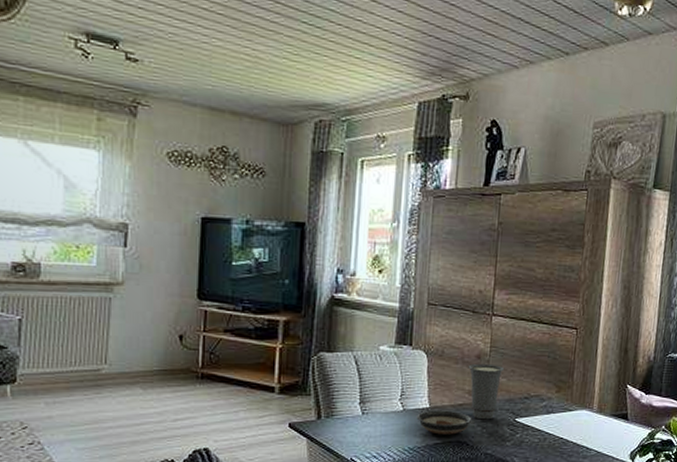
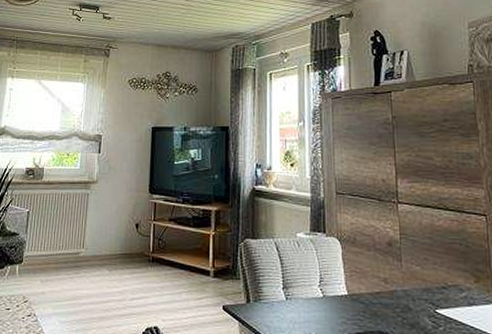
saucer: present [416,410,473,435] -> none [336,297,391,325]
cup: present [468,363,505,420] -> none [380,250,417,310]

